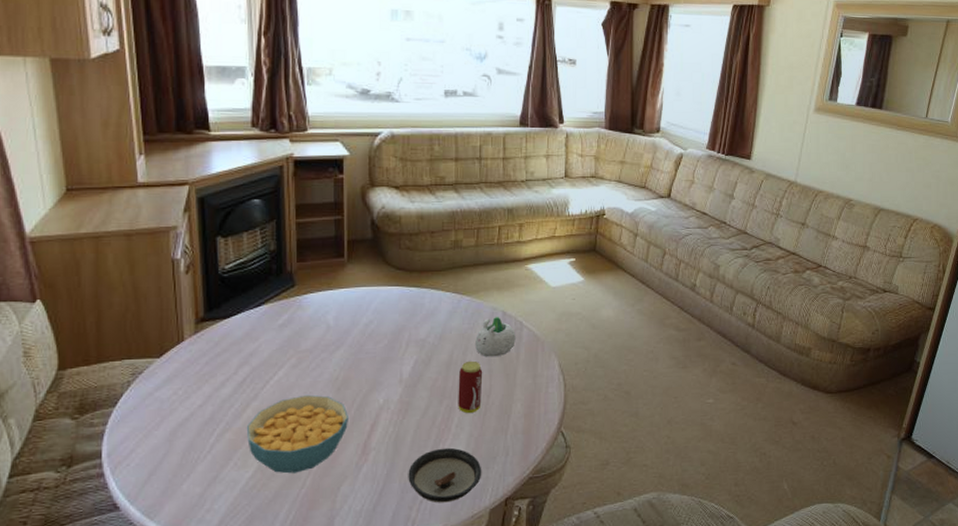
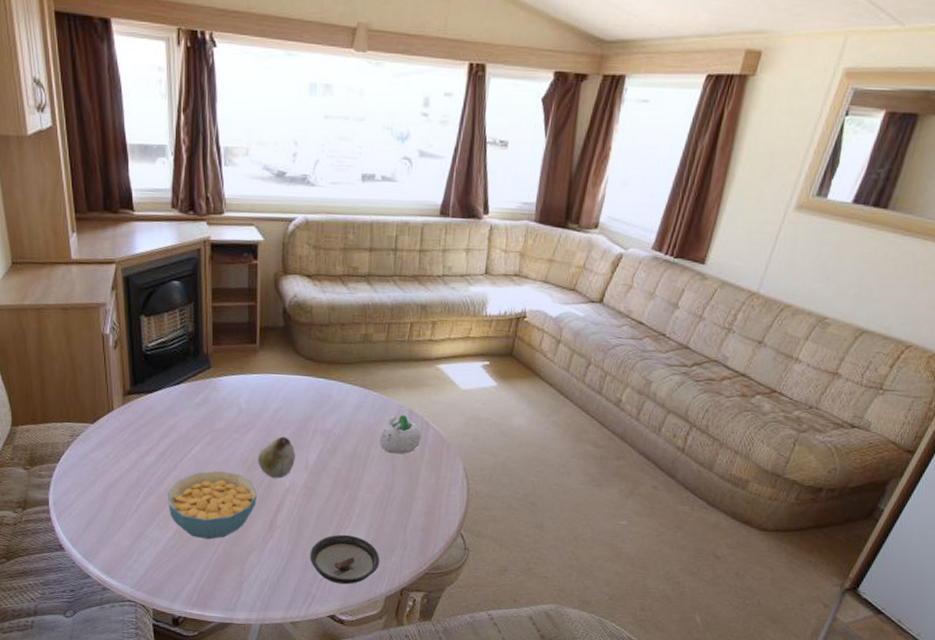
fruit: none [349,350,389,396] -> present [258,436,295,478]
beverage can: present [458,360,483,414] -> none [360,455,386,506]

